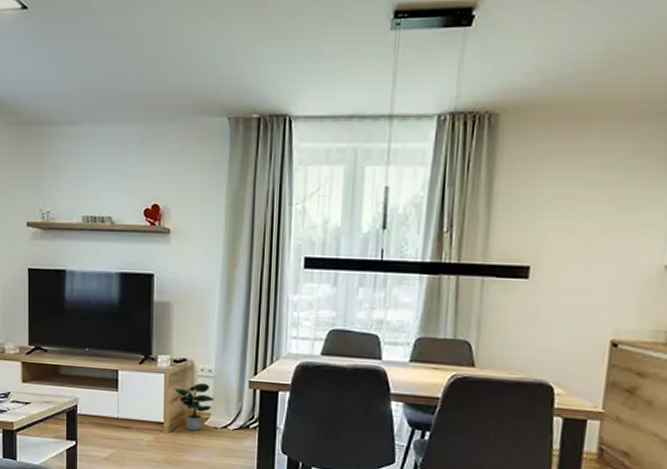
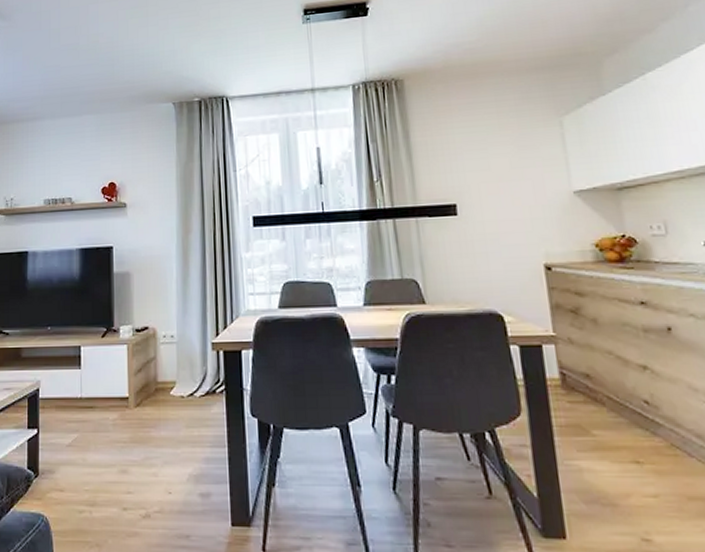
potted plant: present [174,382,215,431] -> none [137,349,179,403]

